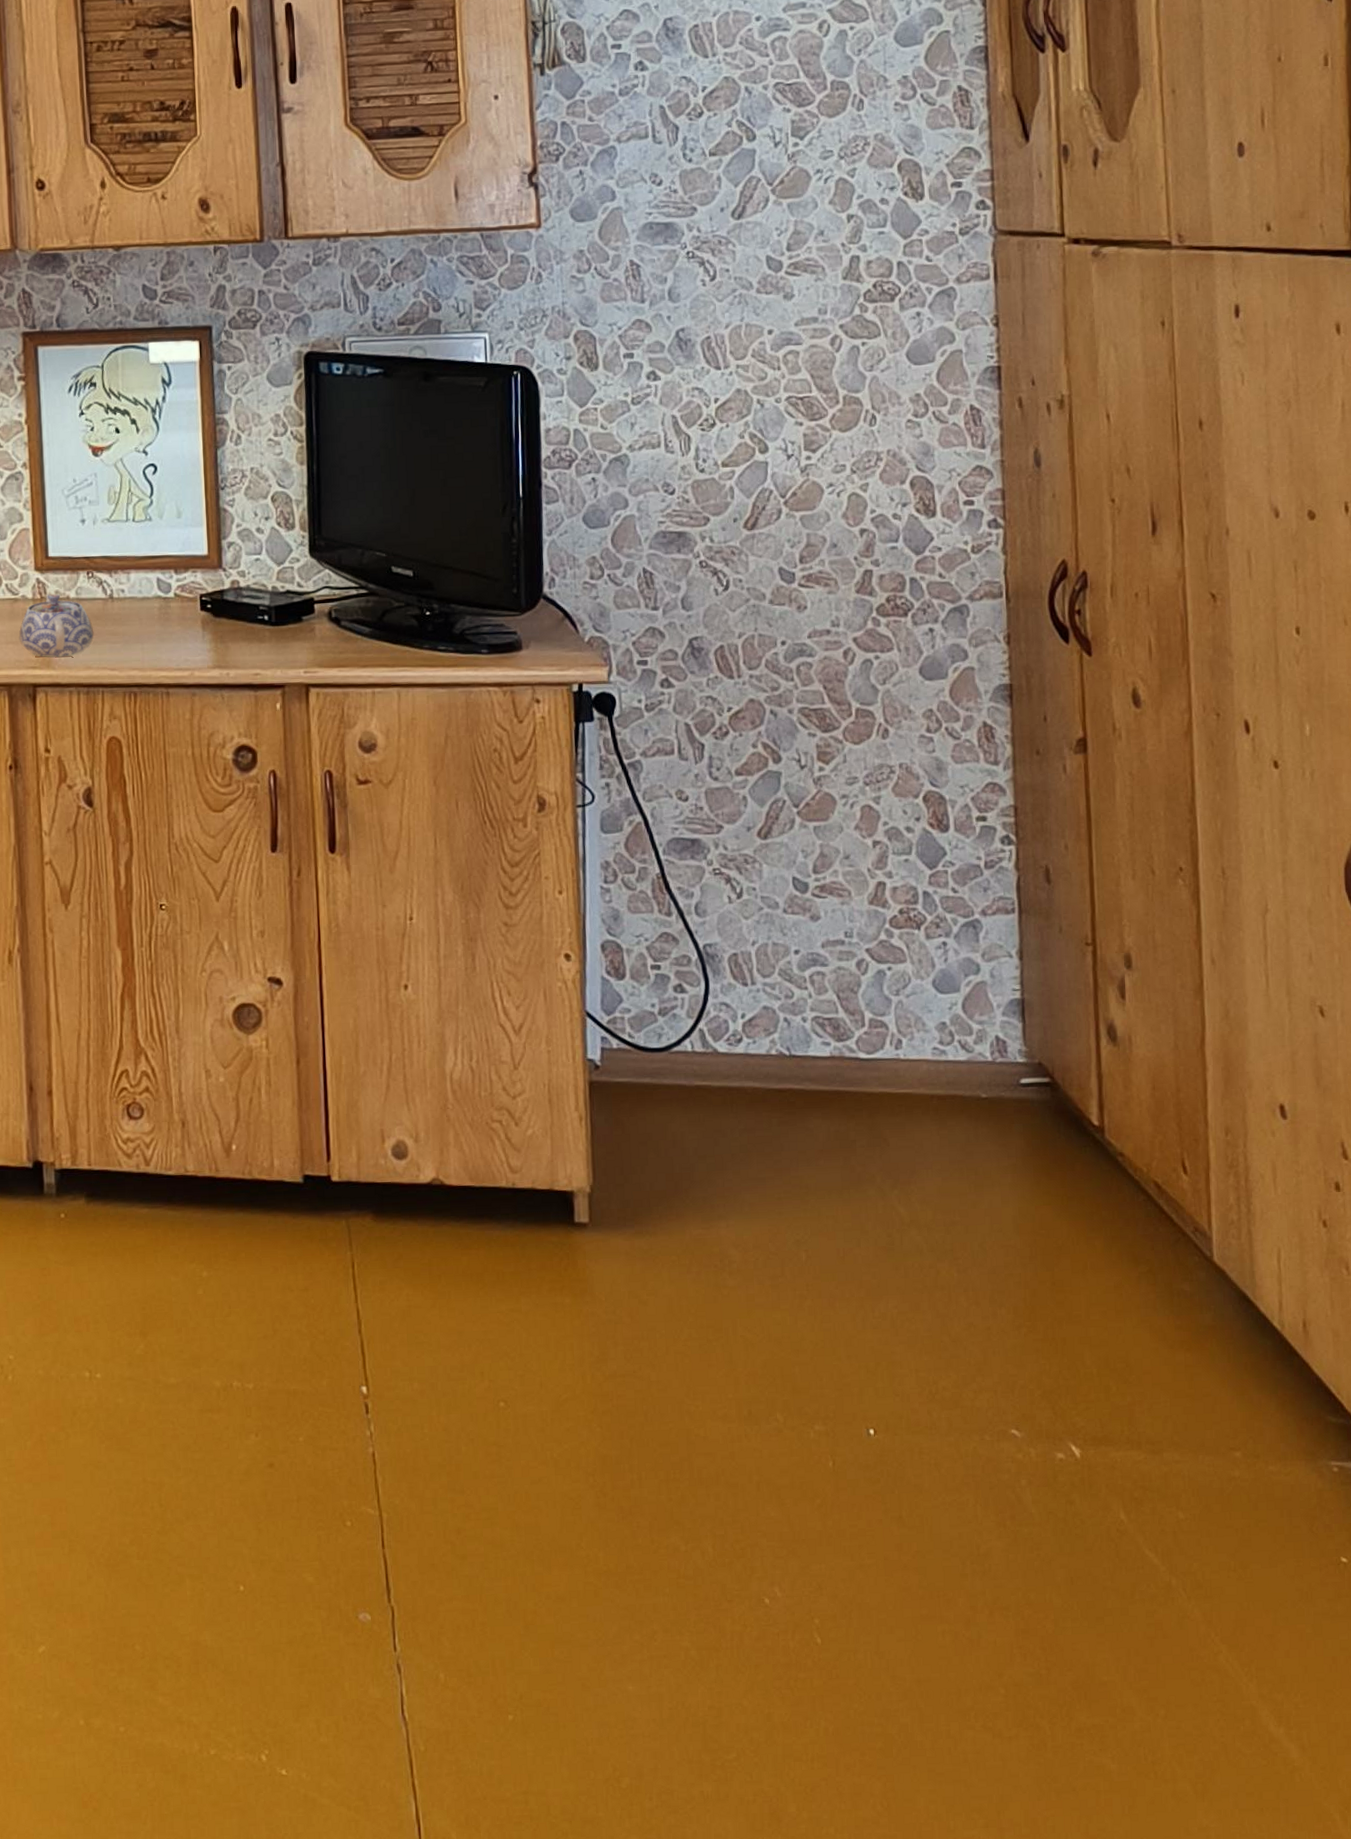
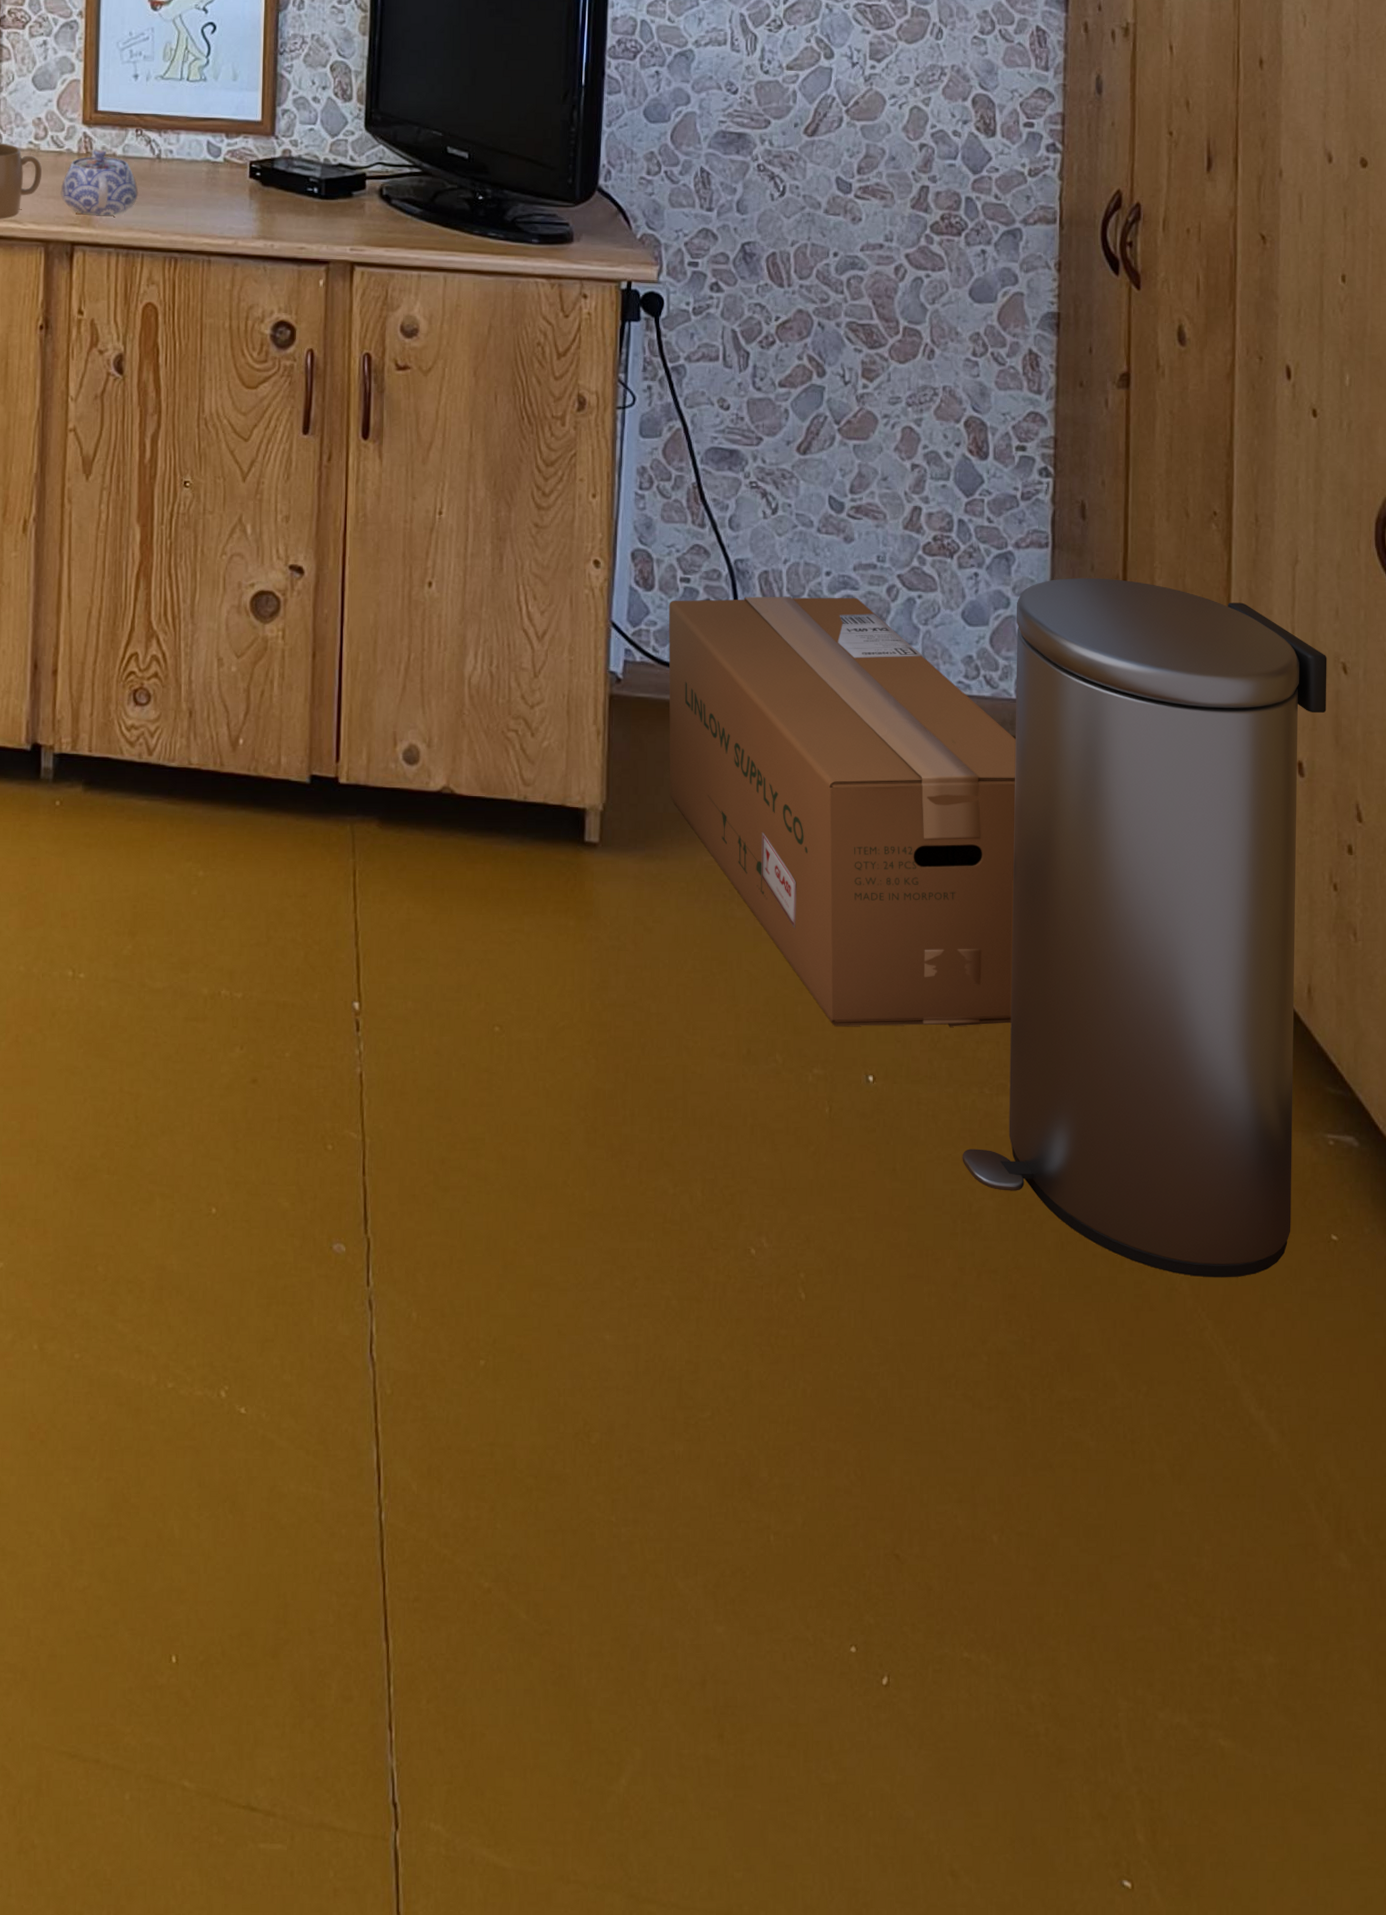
box: none [641,973,1008,1385] -> present [668,596,1017,1027]
pedal bin: none [967,939,1306,1604] -> present [962,577,1327,1278]

